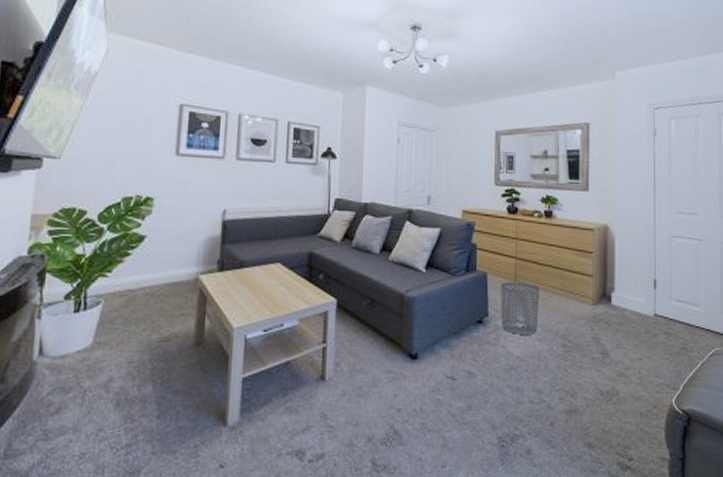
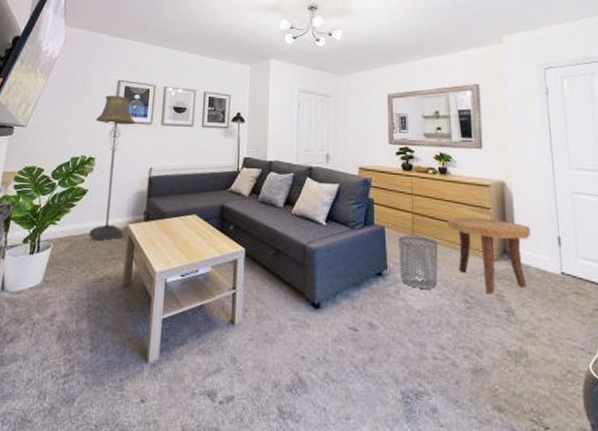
floor lamp: none [149,122,204,295] -> present [89,95,136,241]
side table: none [550,261,629,338] -> present [448,217,531,295]

